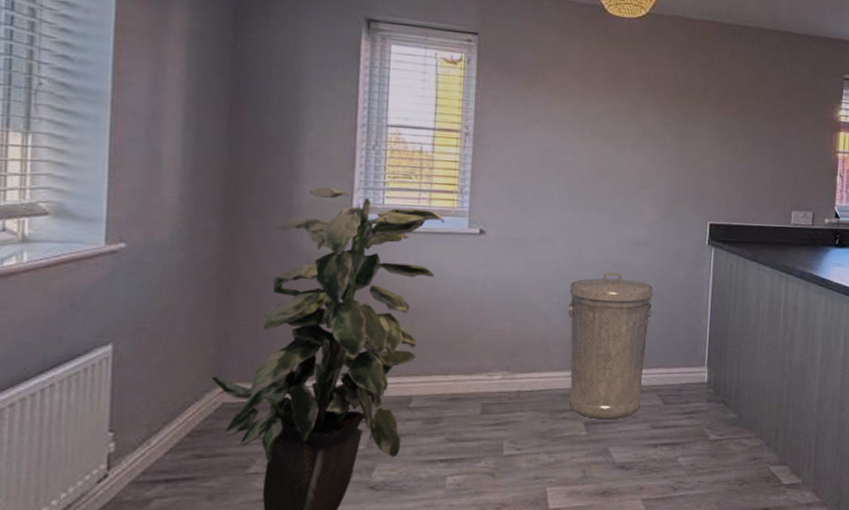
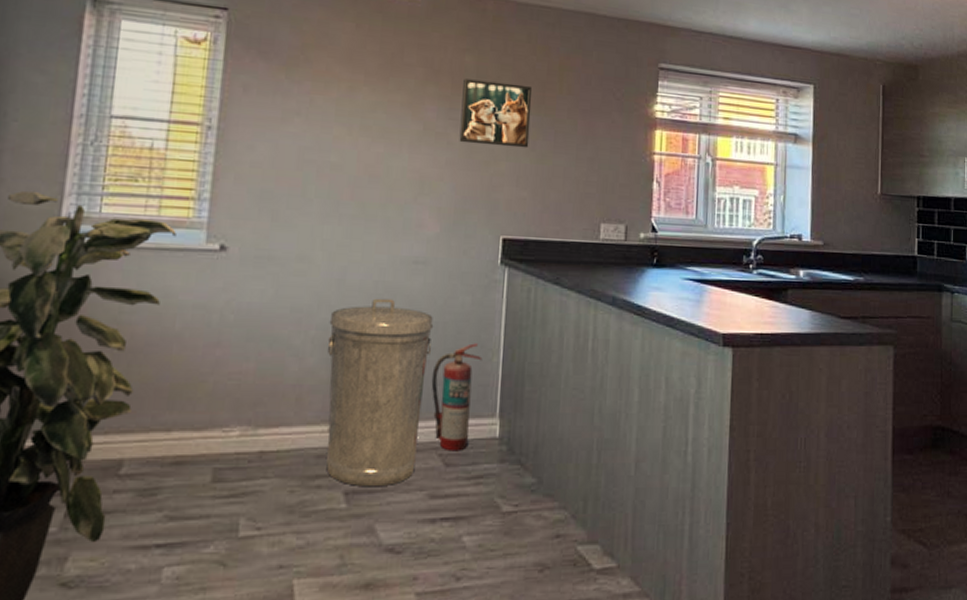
fire extinguisher: none [652,308,694,393] -> present [431,343,483,452]
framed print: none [673,90,735,149] -> present [459,79,532,148]

